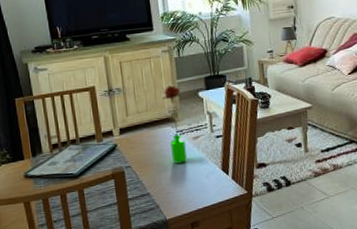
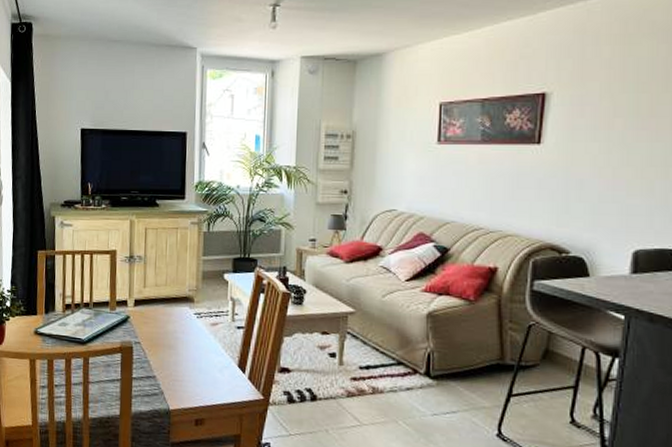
flower: present [160,85,188,164] -> none [183,261,205,350]

